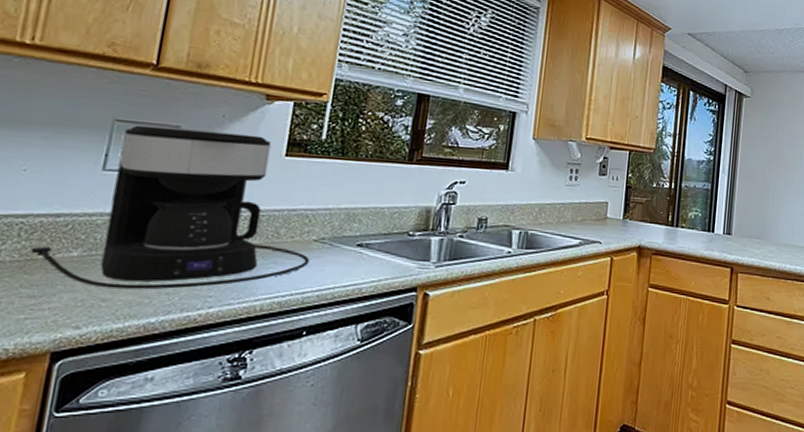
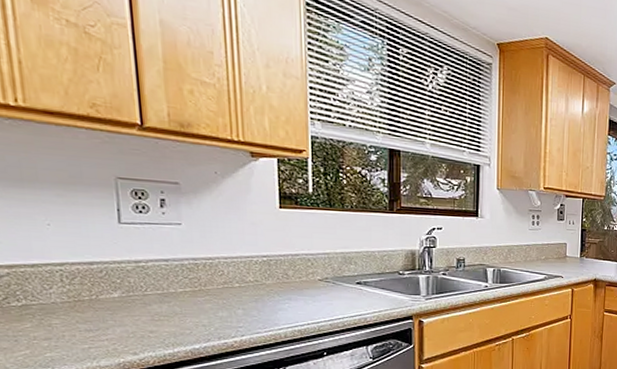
coffee maker: present [31,125,310,290] -> none [76,182,318,323]

